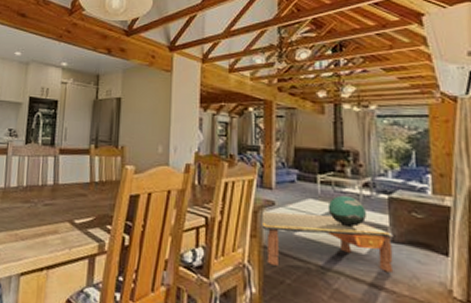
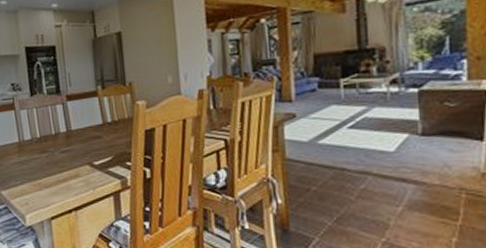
coffee table: present [260,210,396,273] -> none [280,118,426,175]
decorative globe: present [327,195,368,227] -> none [352,95,396,127]

